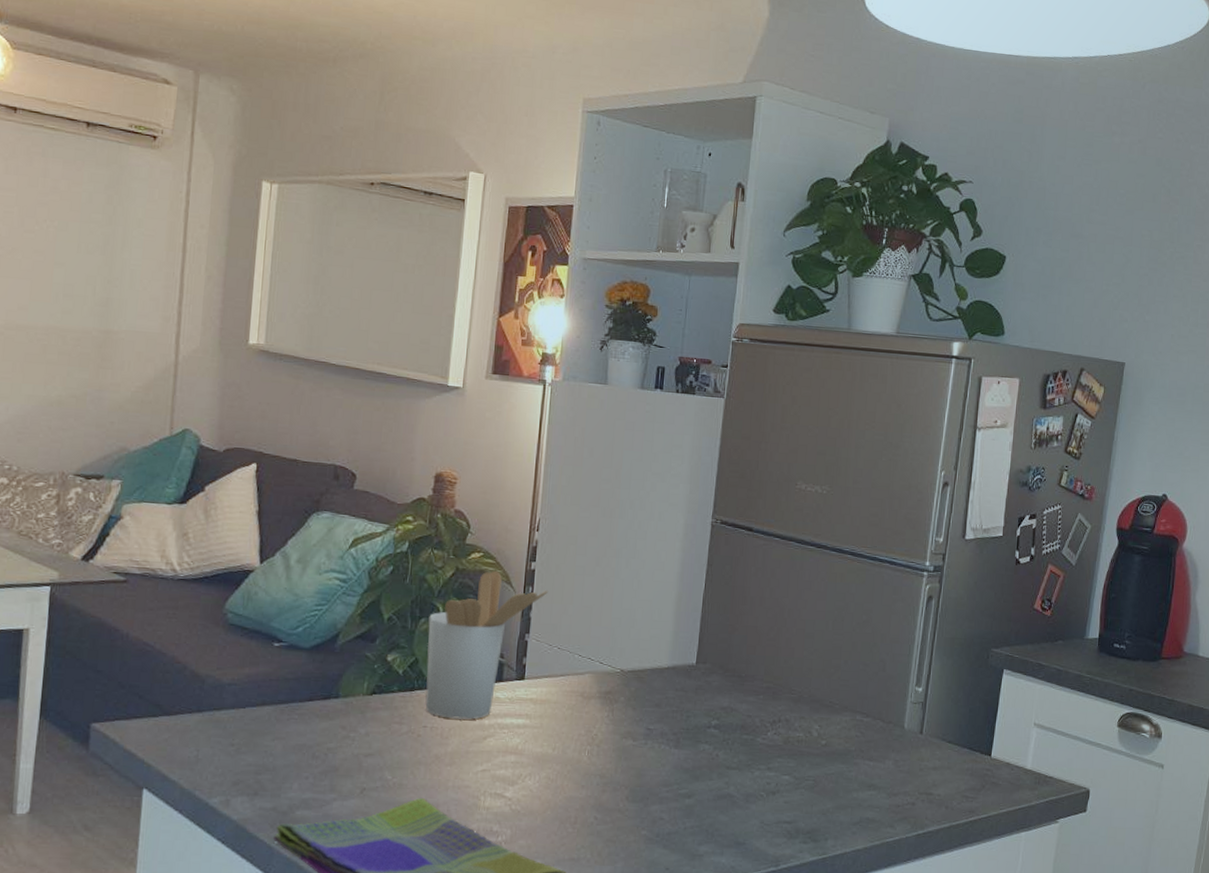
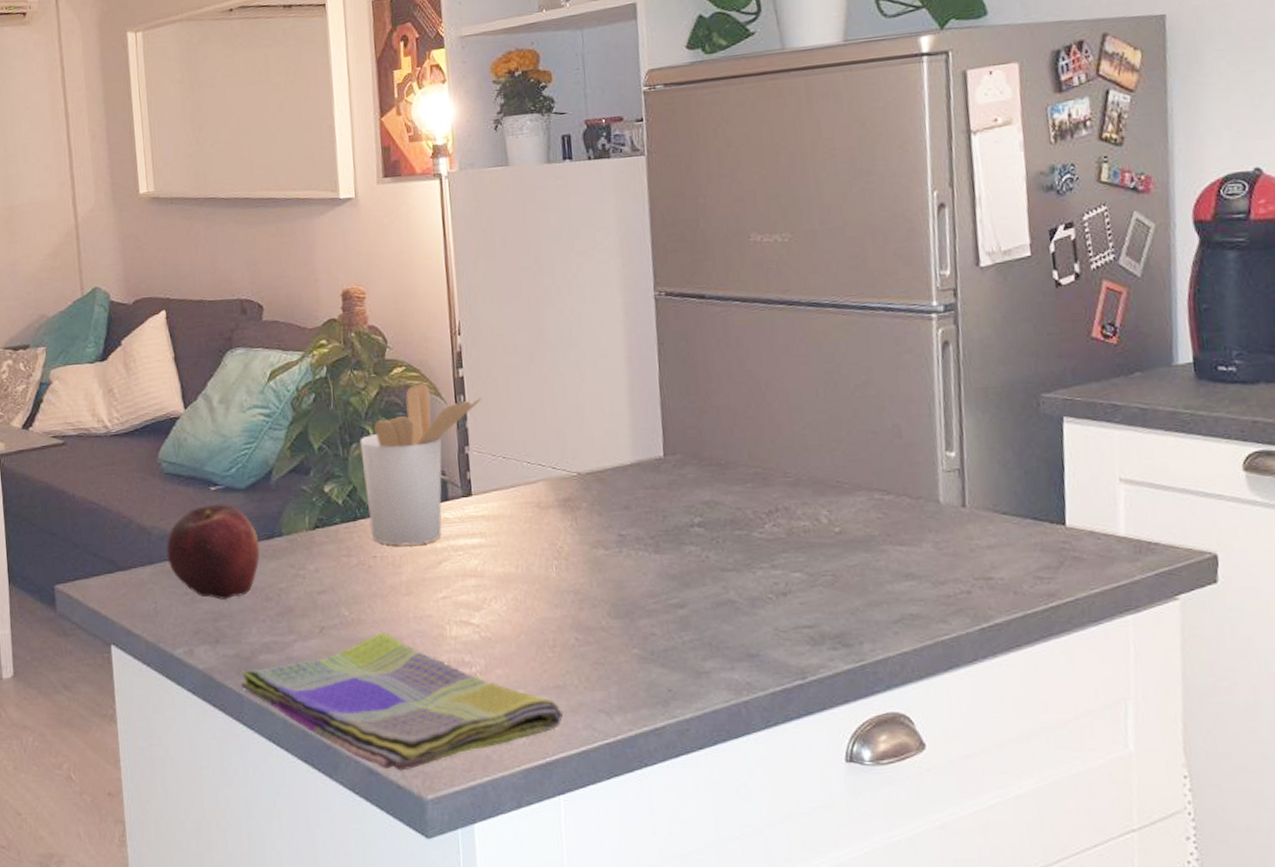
fruit: none [217,660,315,754] -> present [166,503,260,600]

